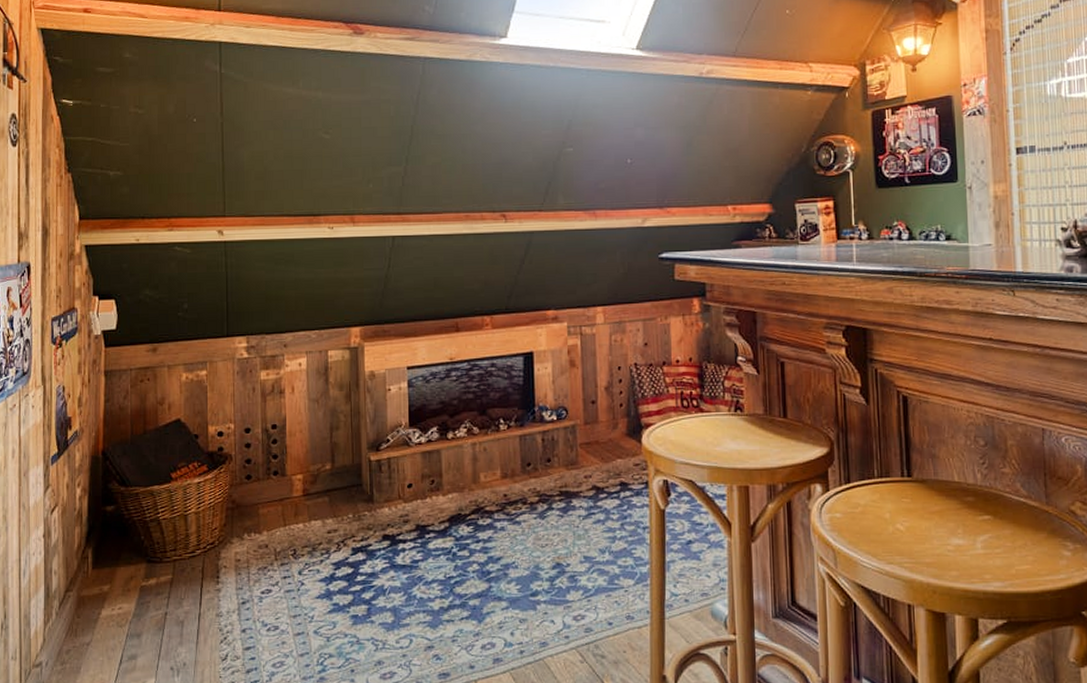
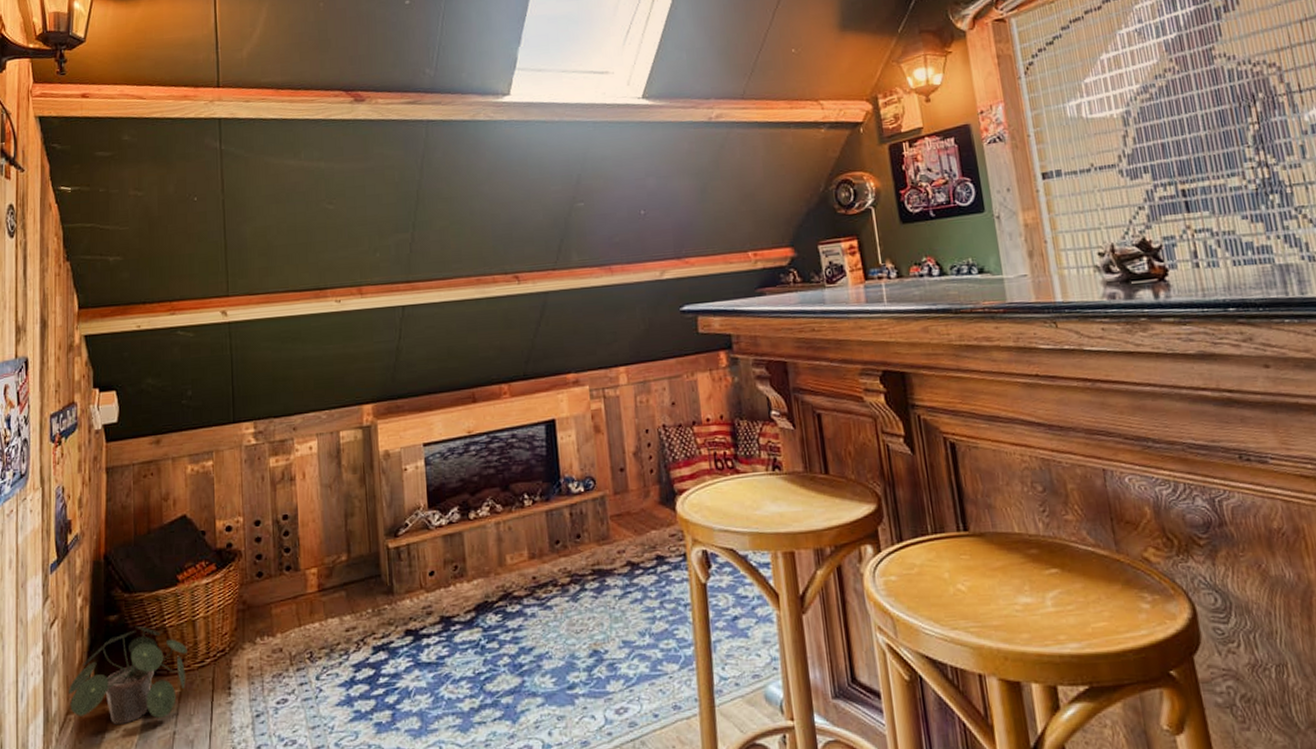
potted plant: none [68,516,179,603] -> present [69,625,187,725]

